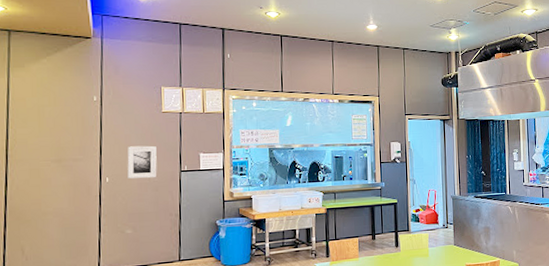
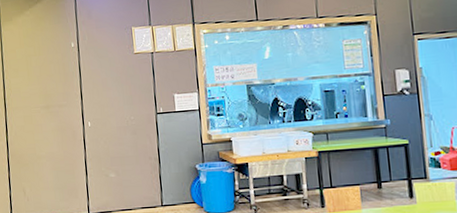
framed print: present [127,145,157,179] -> none [105,88,134,122]

